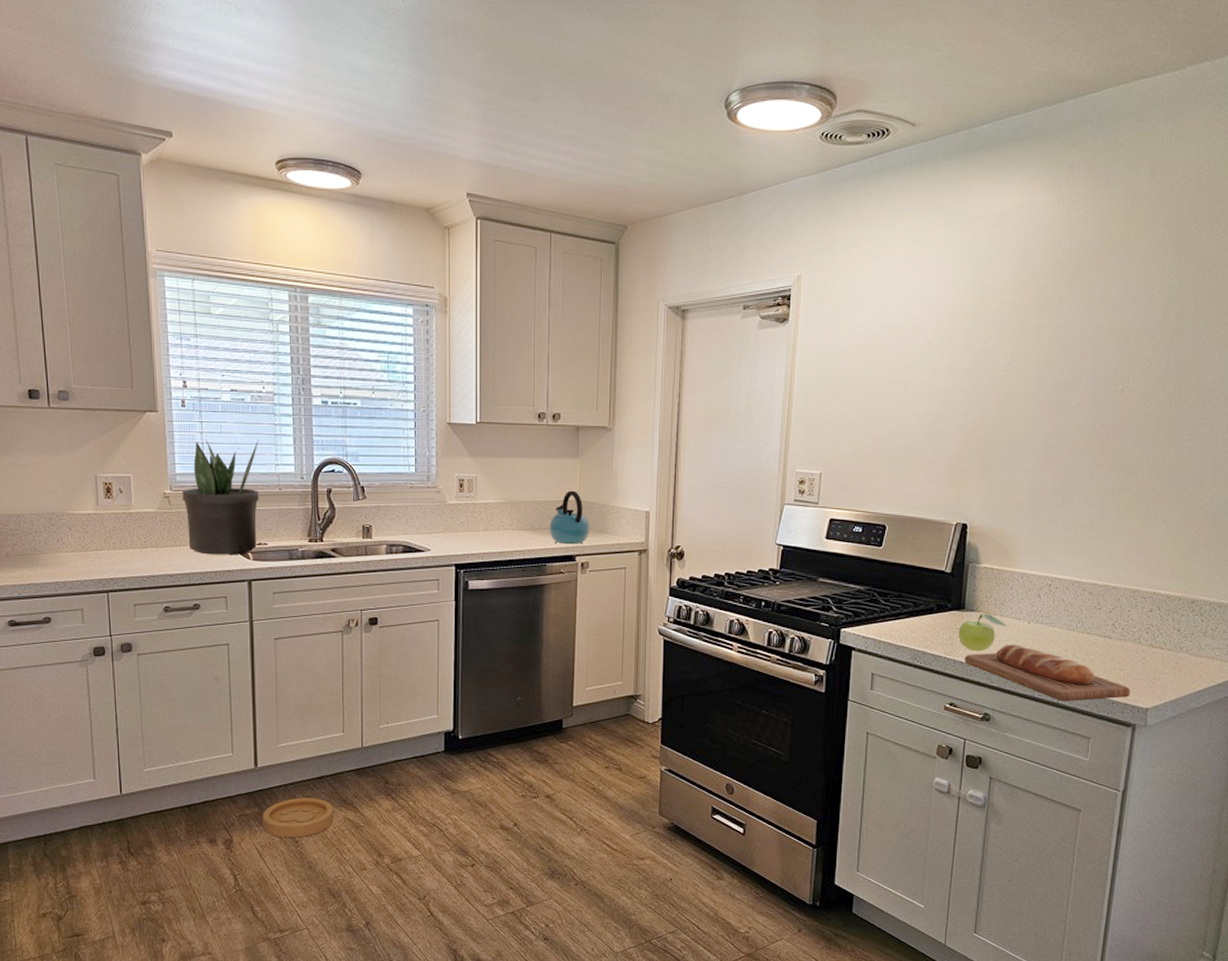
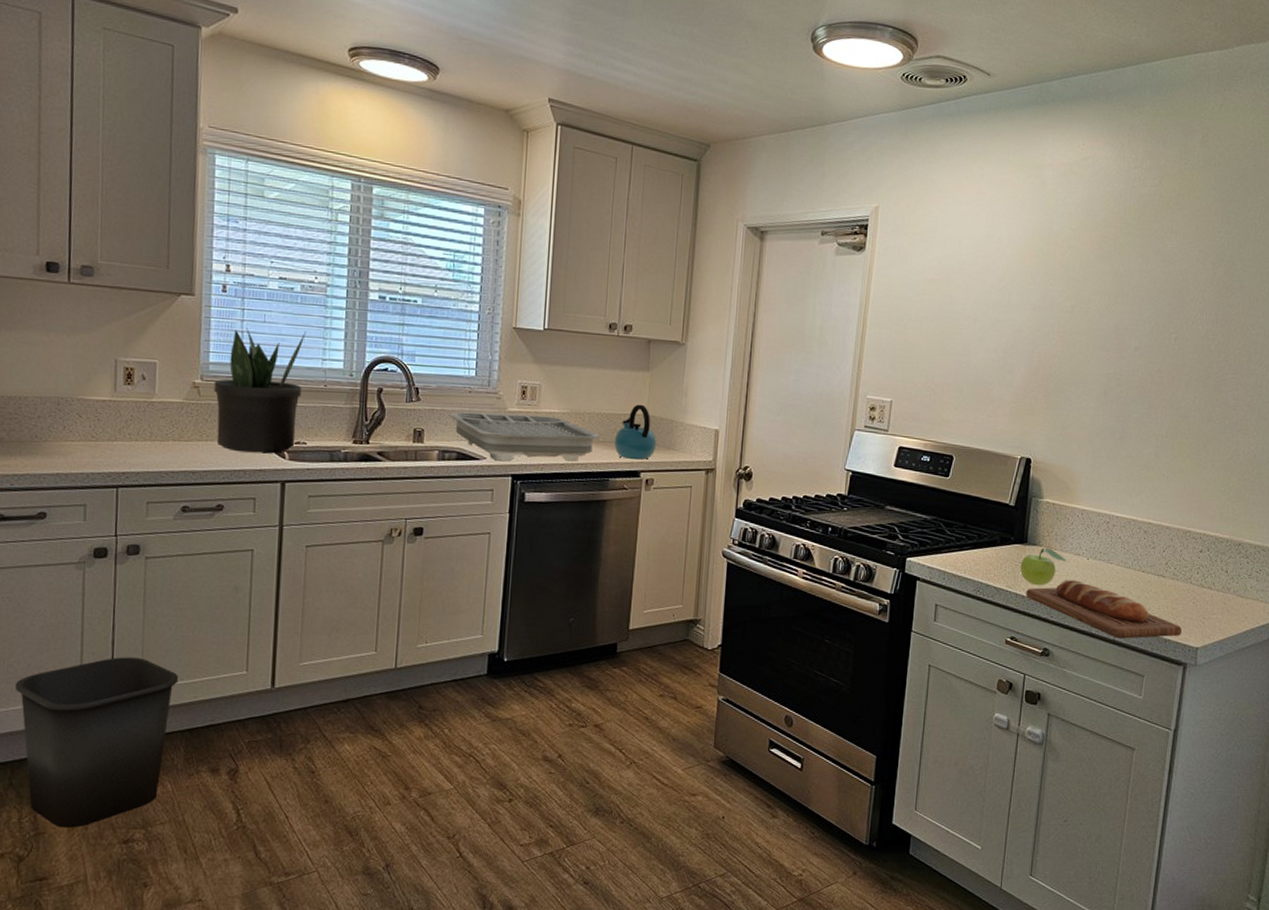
waste bin: none [40,743,174,892] -> present [14,657,178,828]
pet bowl: present [262,797,334,838] -> none [275,722,359,768]
dish rack: none [394,506,535,552] -> present [449,412,600,462]

